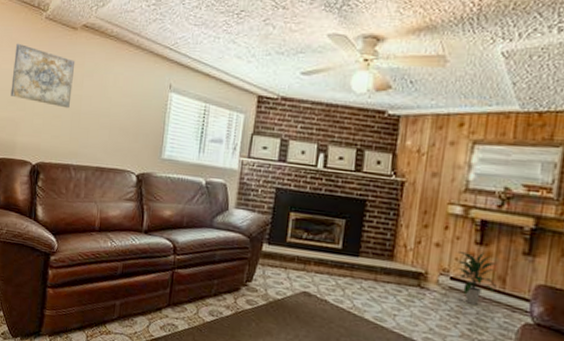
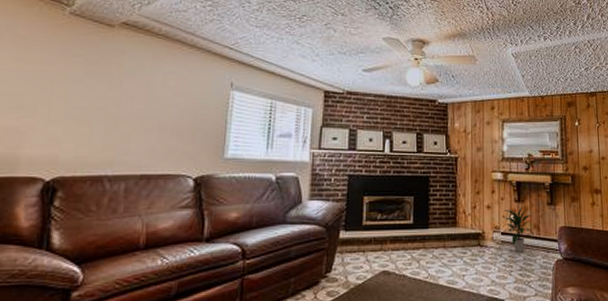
wall art: present [10,43,75,109] -> none [13,39,112,112]

